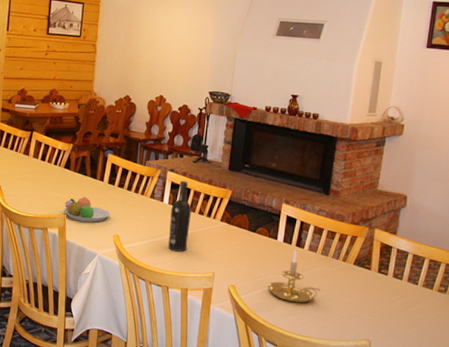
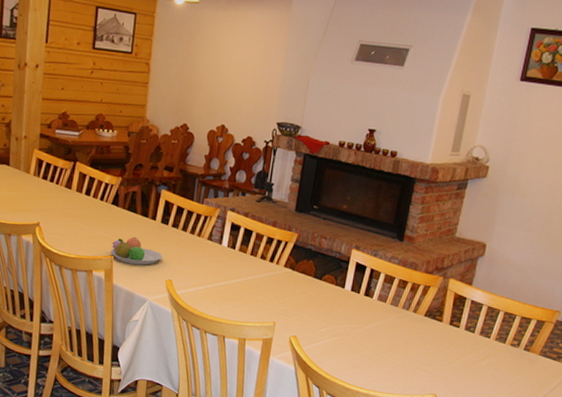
wine bottle: present [168,181,192,252] -> none [226,222,253,300]
candle holder: present [267,250,322,304] -> none [331,299,389,356]

